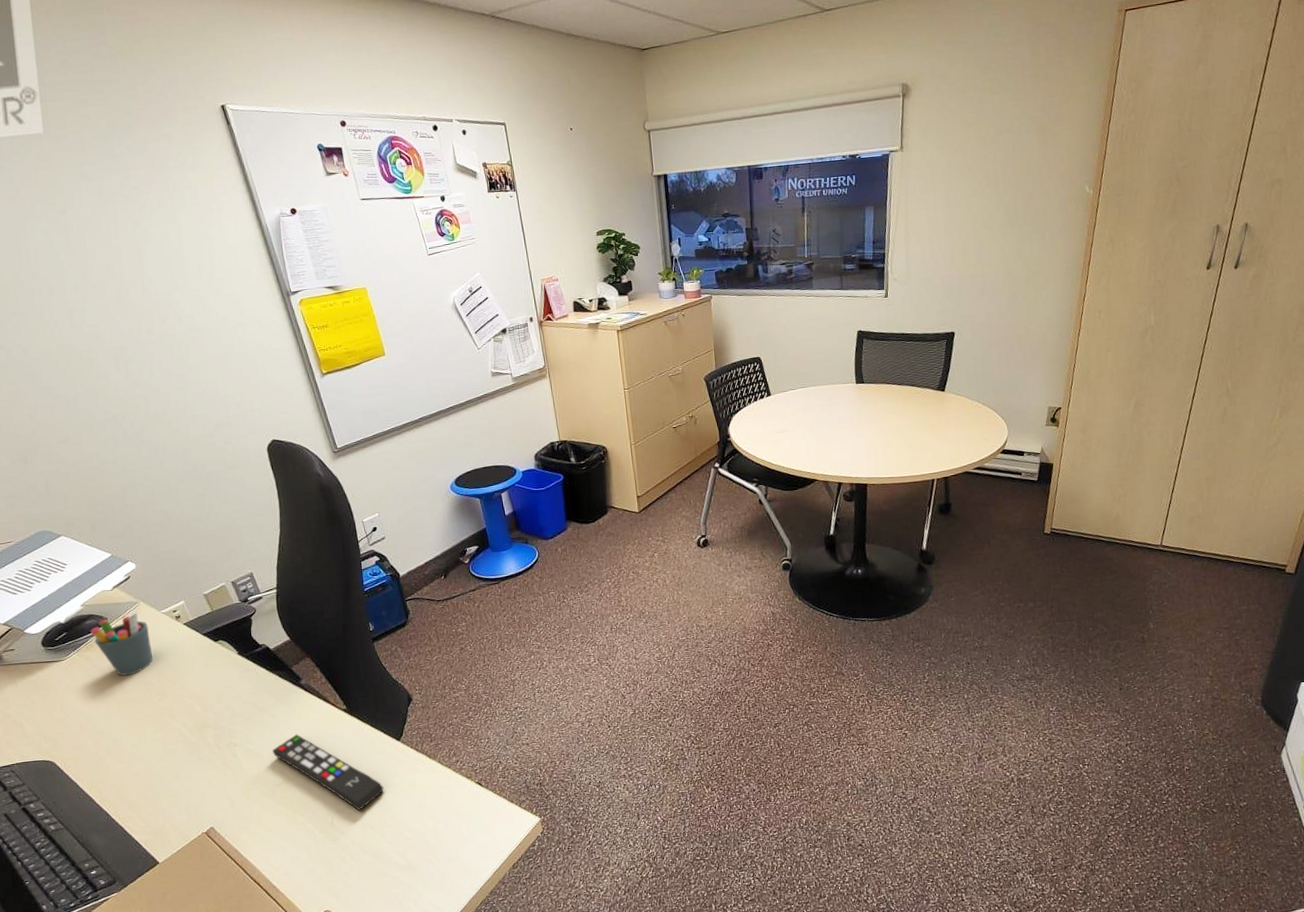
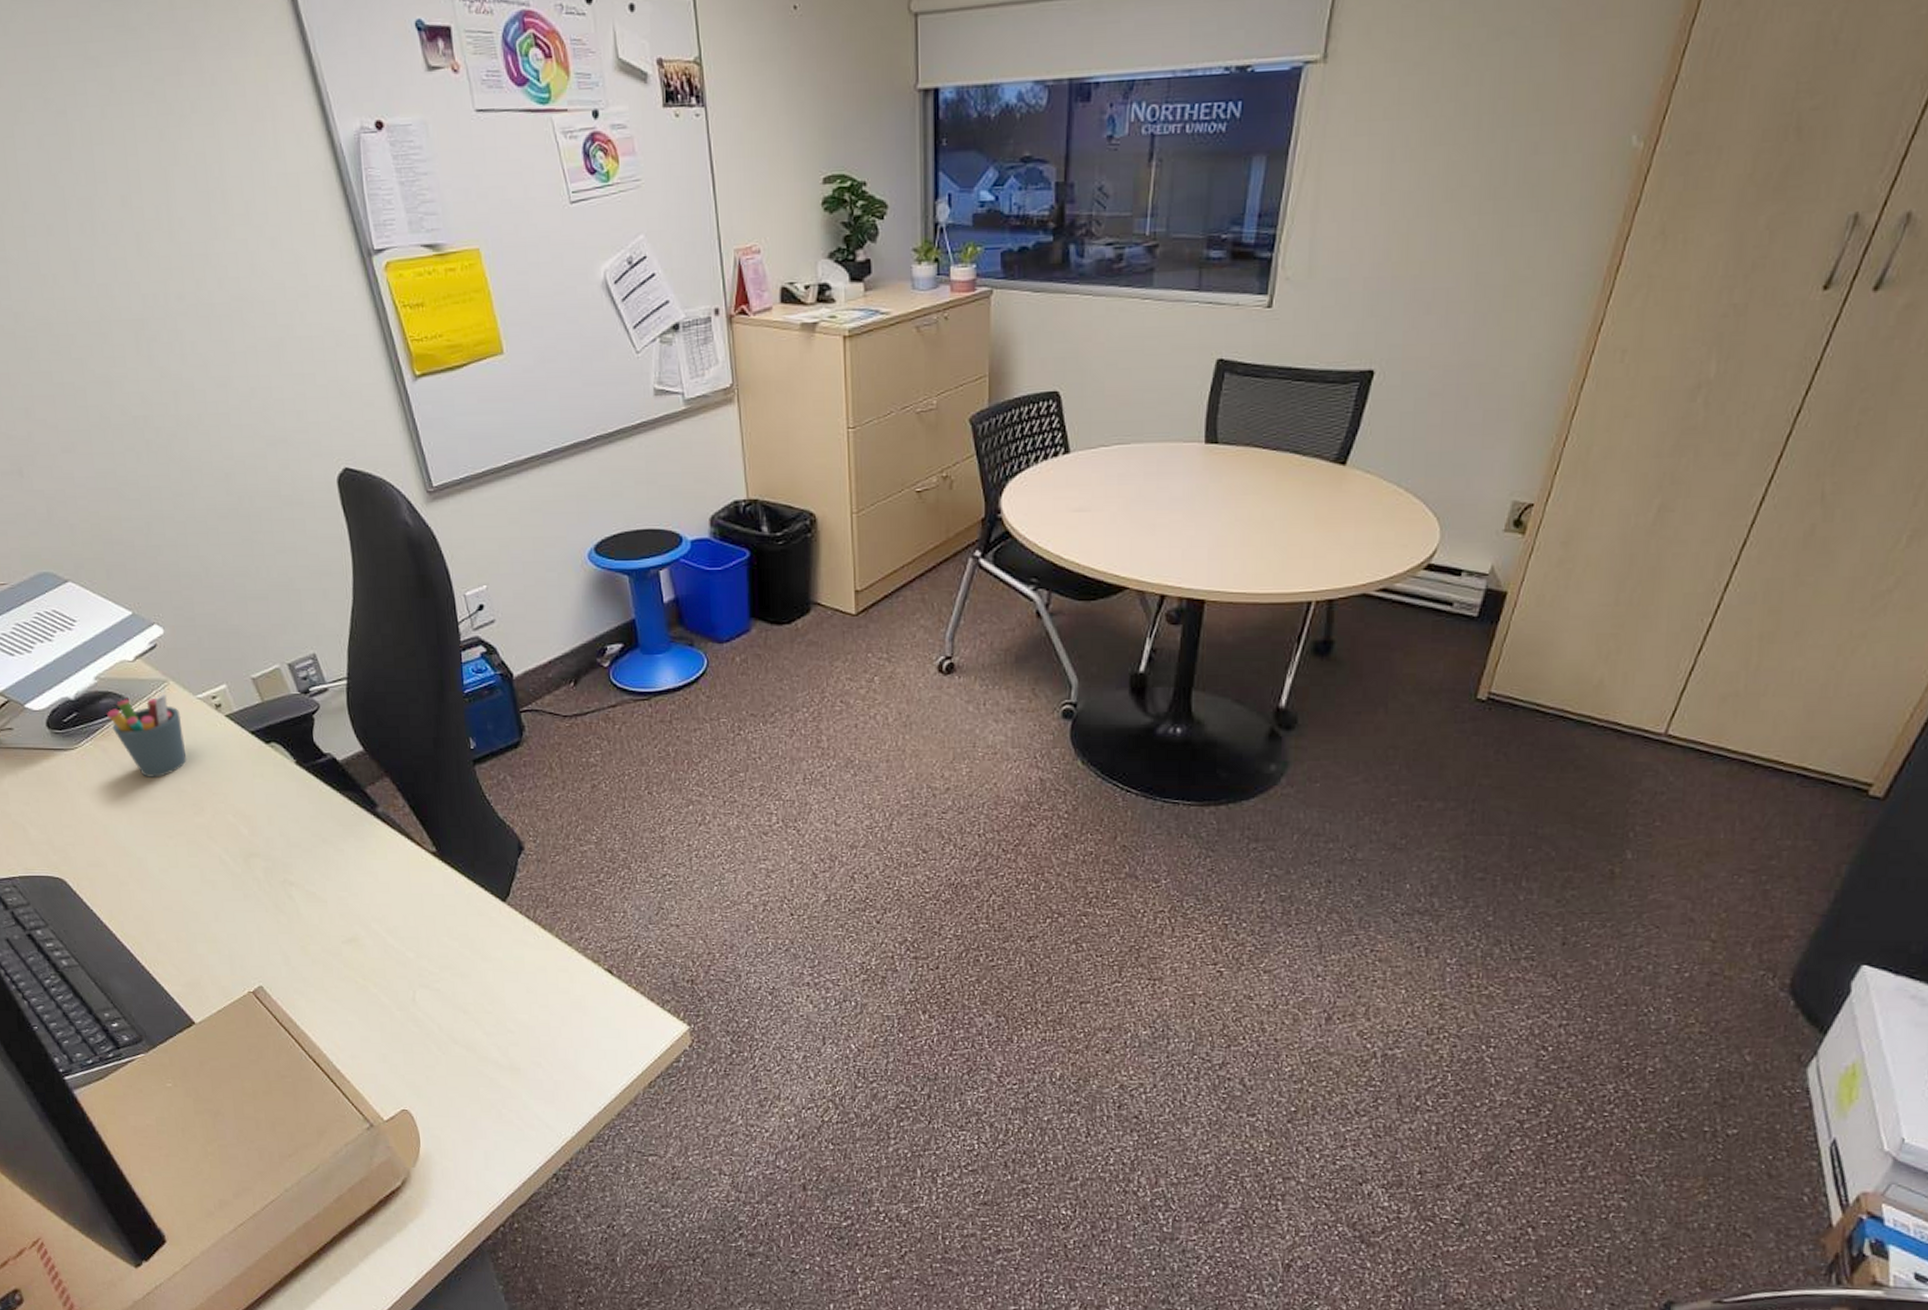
remote control: present [272,734,384,811] -> none [339,878,483,989]

